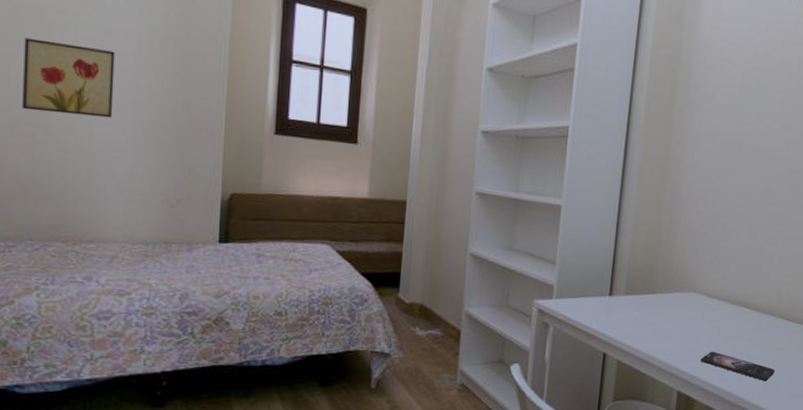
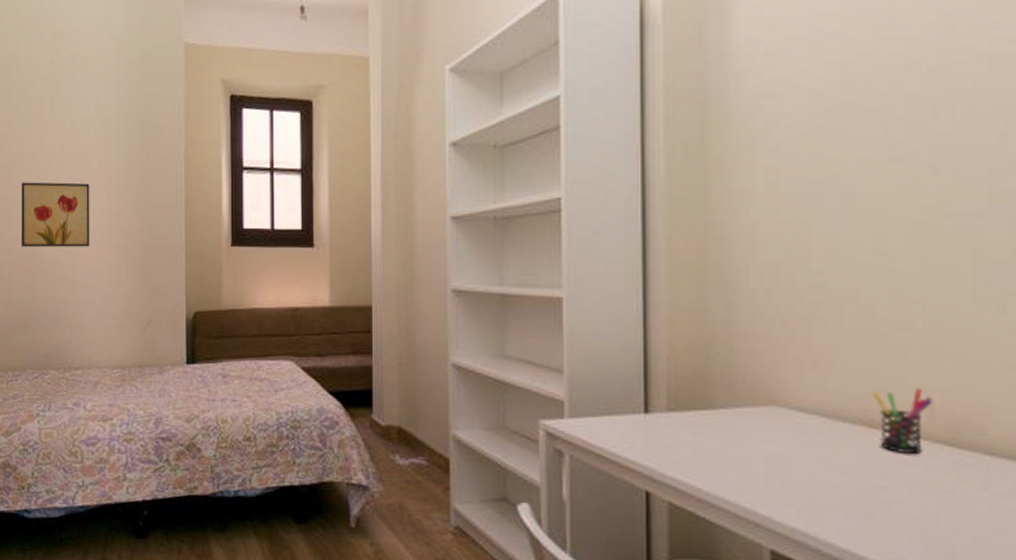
smartphone: present [701,351,775,382] -> none [803,492,942,542]
pen holder: none [749,281,782,325] -> present [872,387,933,454]

